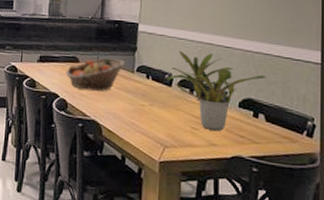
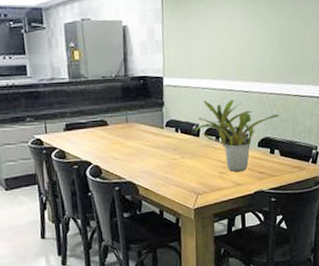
fruit basket: present [65,58,125,91] -> none [95,116,154,153]

